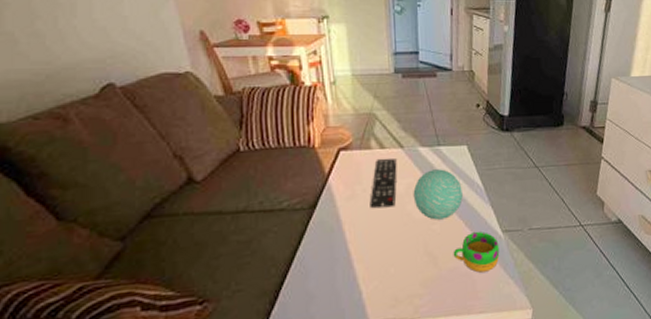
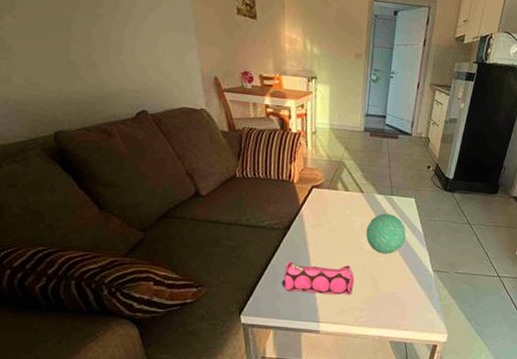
pencil case: none [313,242,407,289] -> present [281,261,355,295]
remote control: present [369,158,397,209] -> none [331,198,357,238]
mug: present [453,232,500,273] -> none [391,268,429,300]

